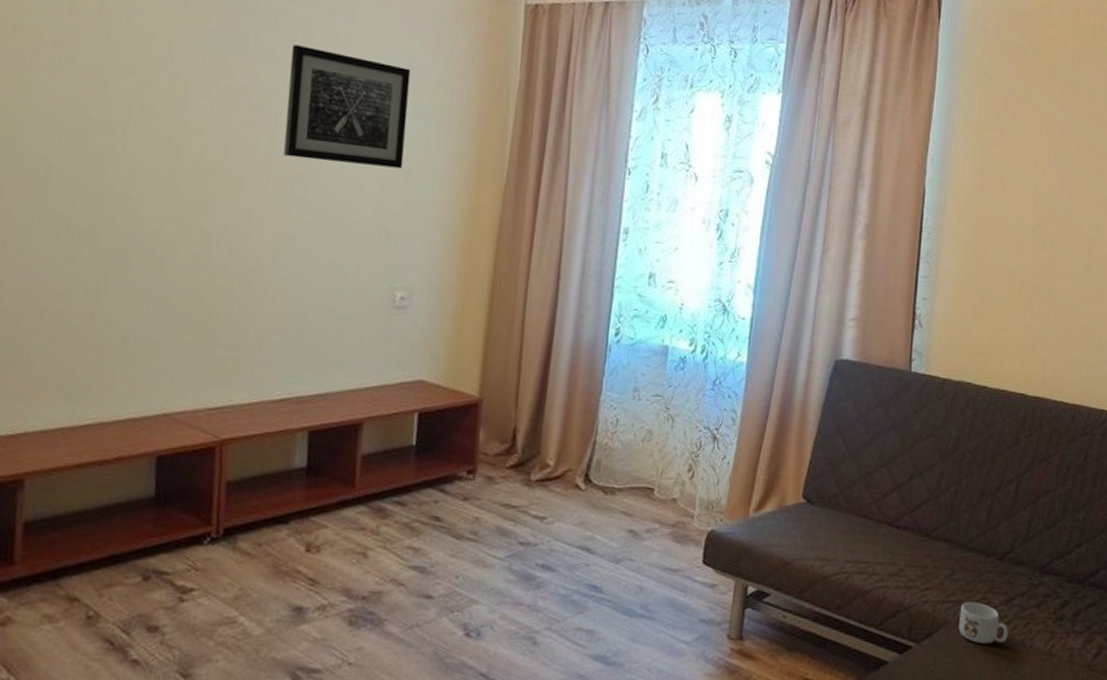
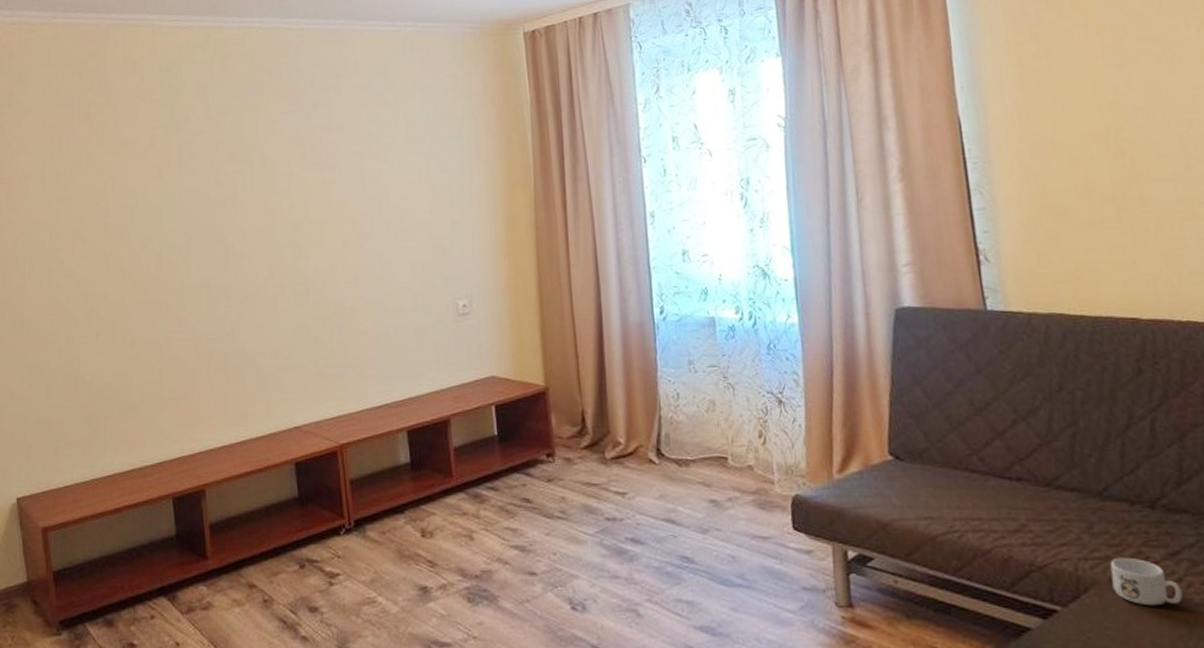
wall art: present [283,44,411,169] -> none [344,109,445,202]

